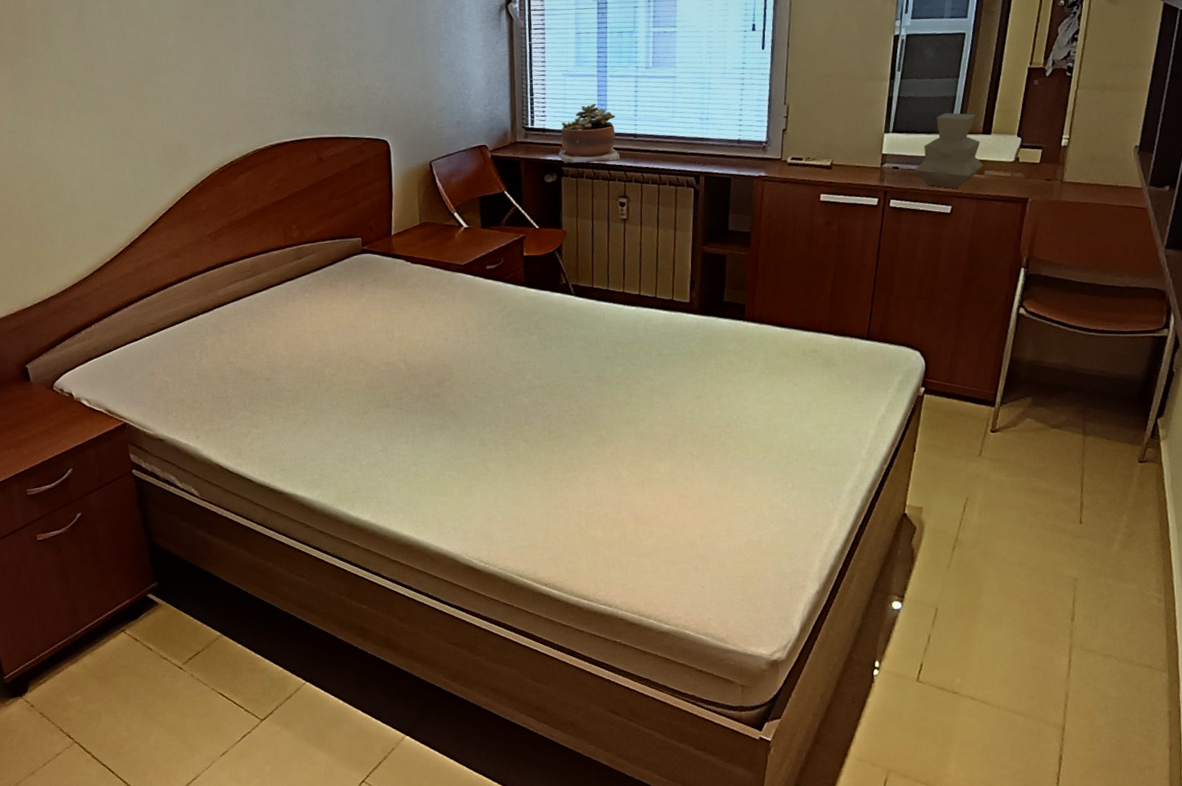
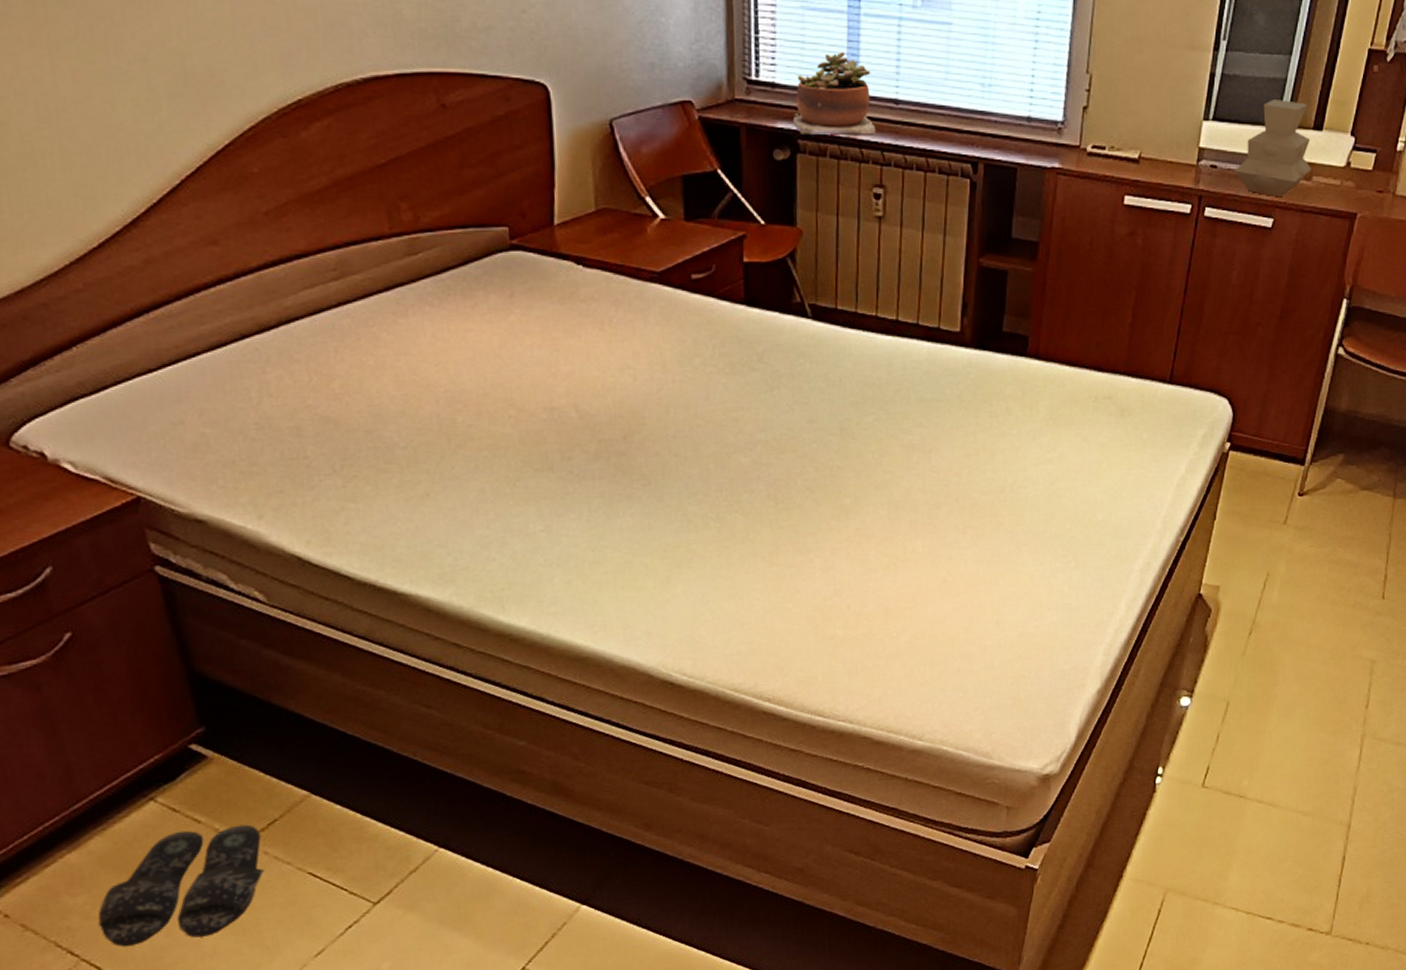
slippers: none [86,654,191,735] -> present [98,824,265,946]

